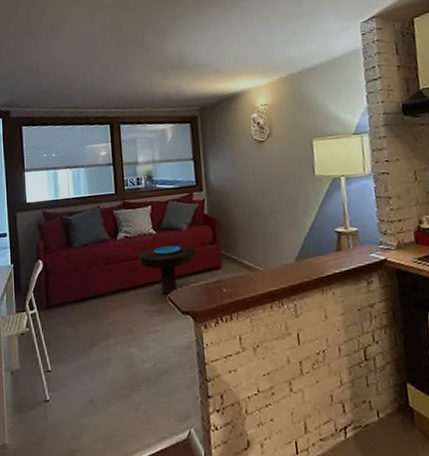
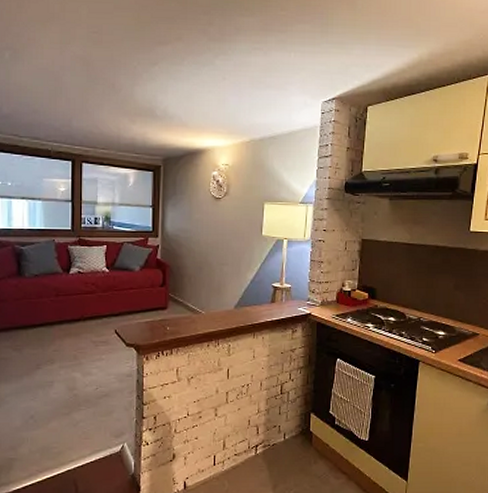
side table: present [138,244,195,295] -> none [89,283,144,328]

